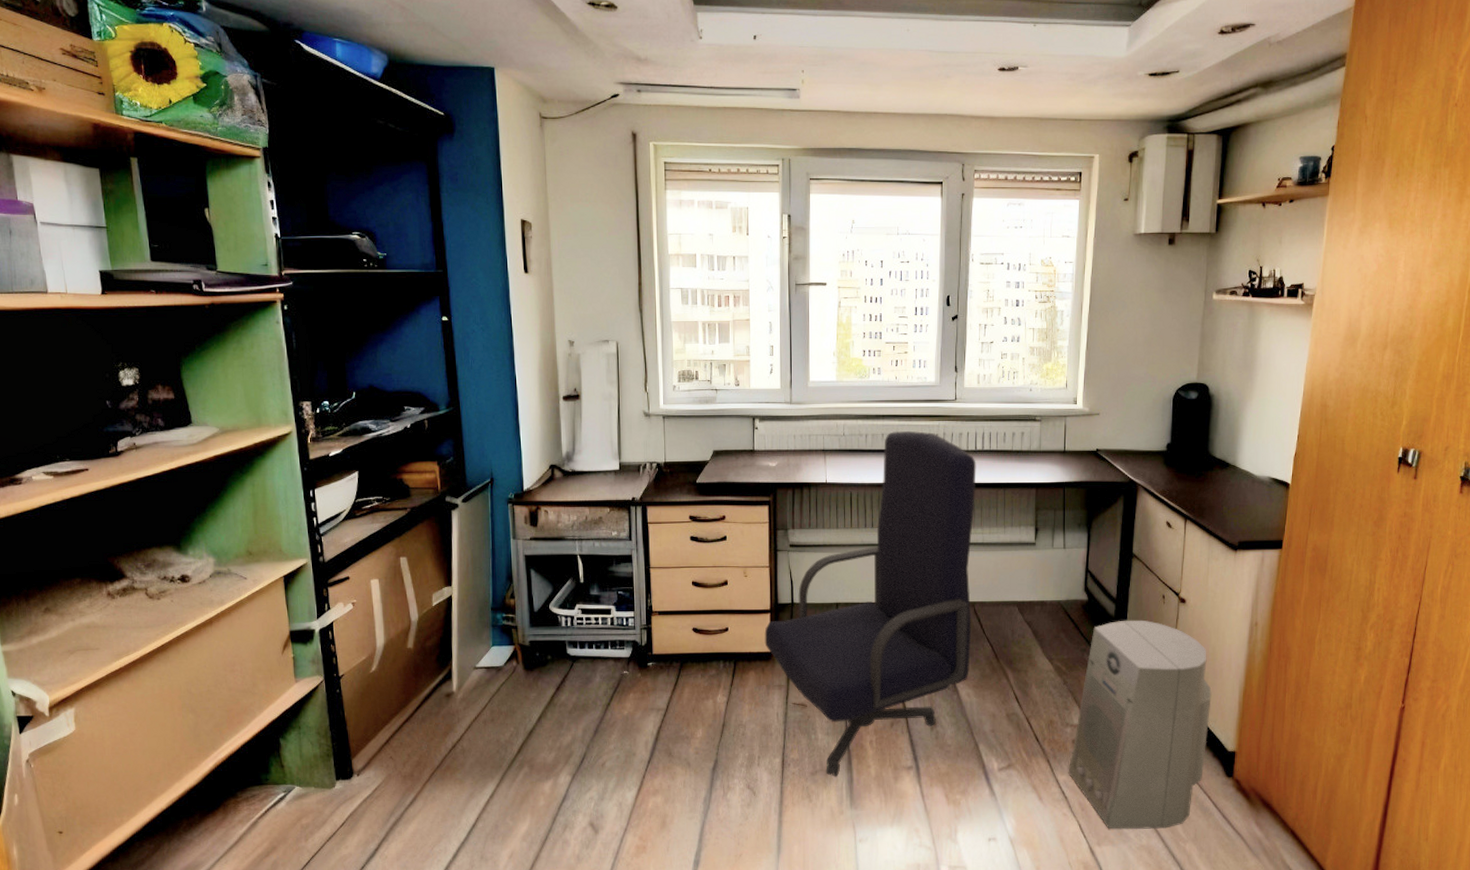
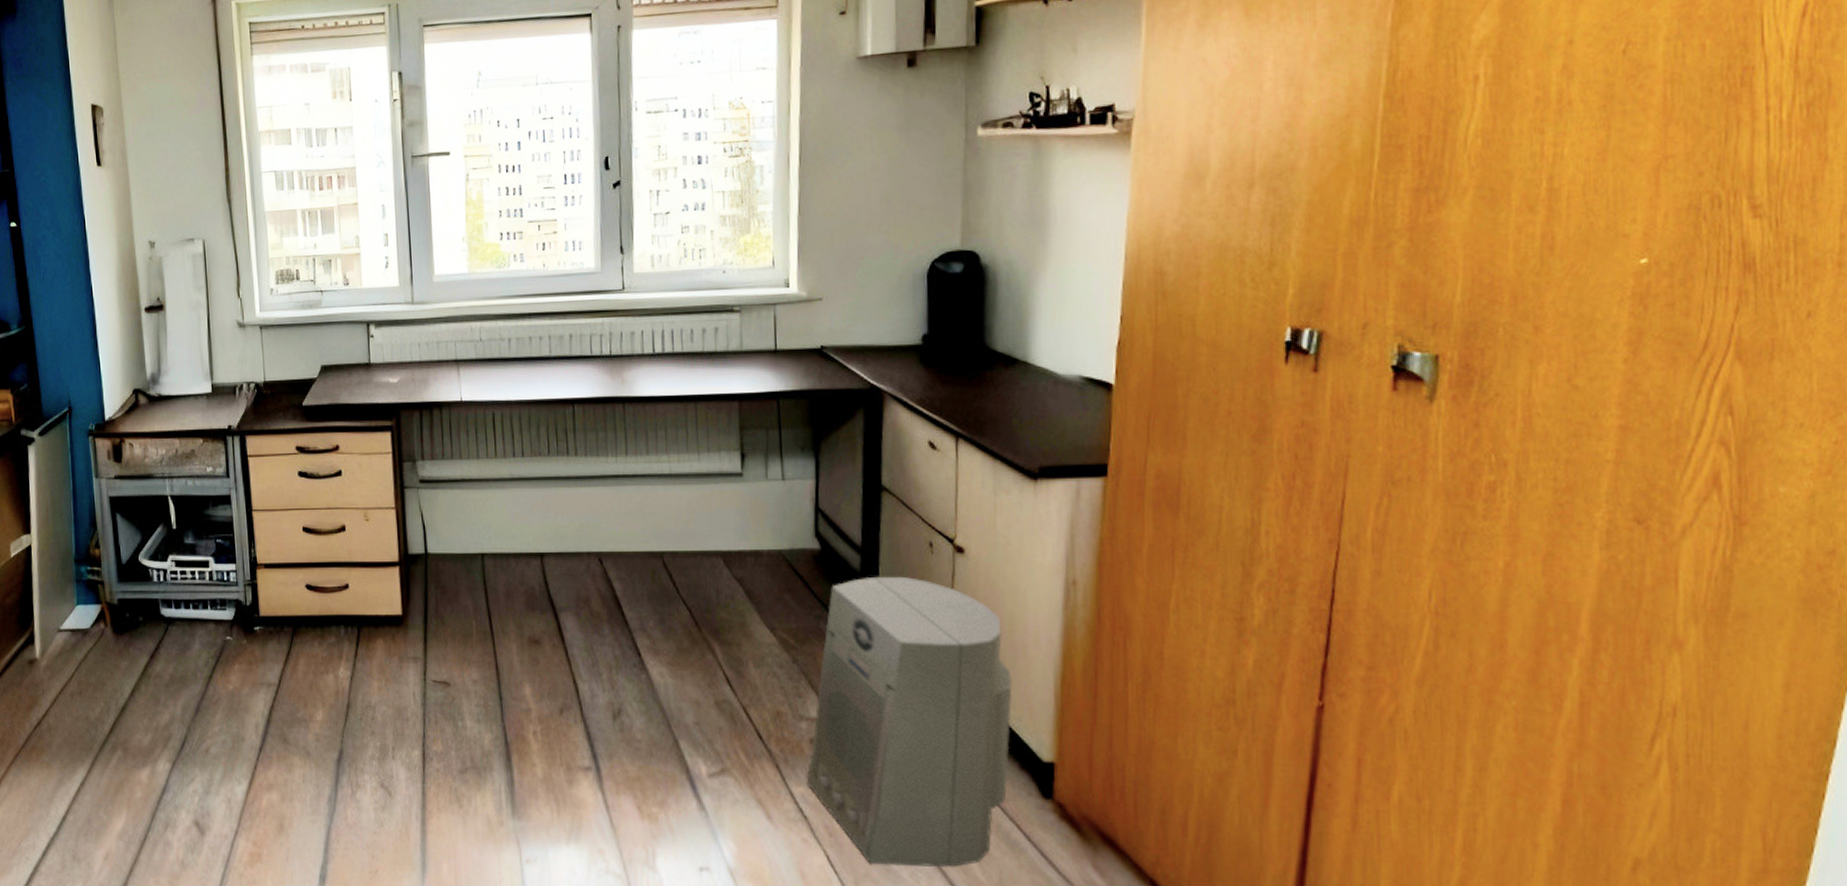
office chair: present [764,430,976,777] -> none [393,332,661,777]

